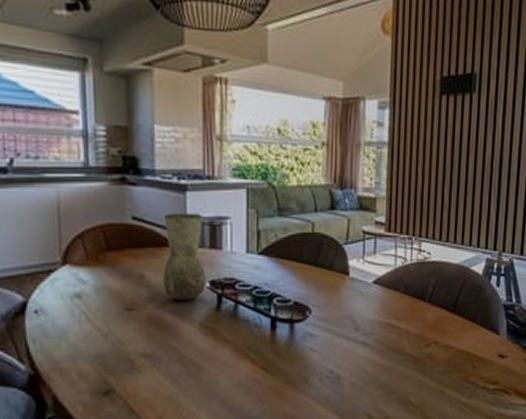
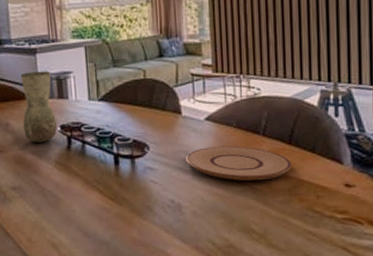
plate: none [350,312,454,351] -> present [186,145,292,181]

